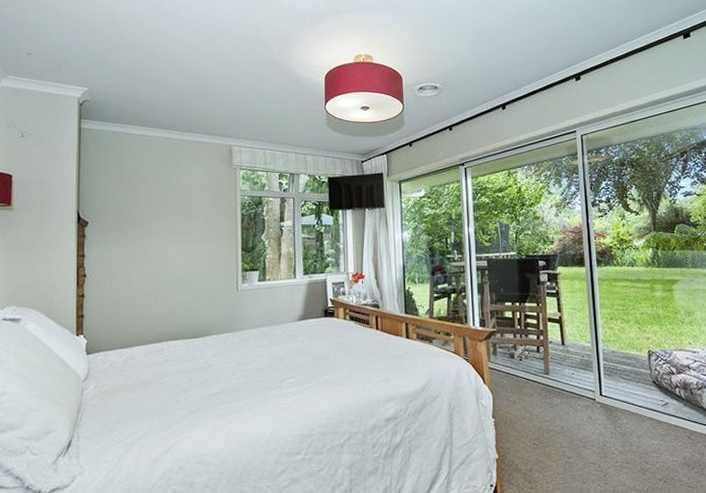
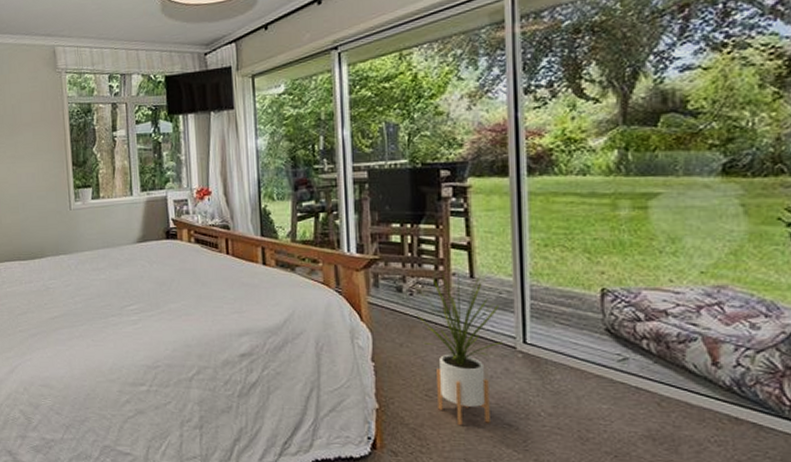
house plant: none [523,339,586,468] -> present [415,270,503,426]

